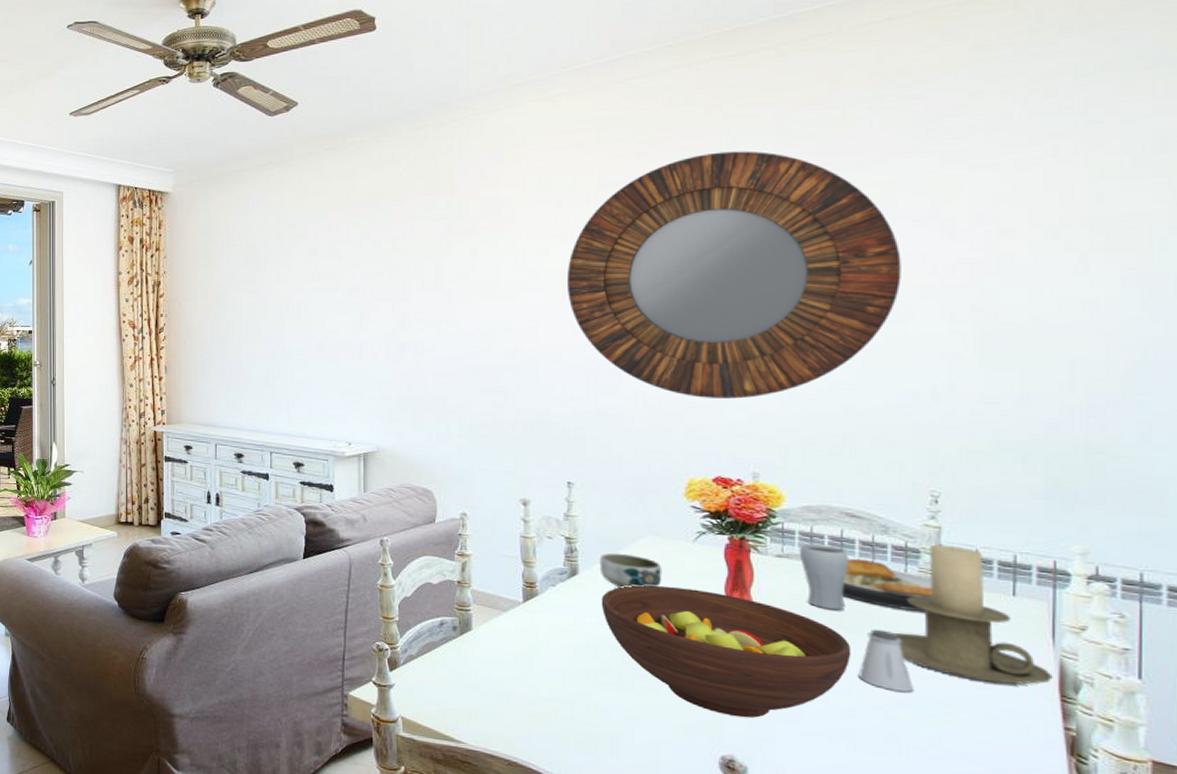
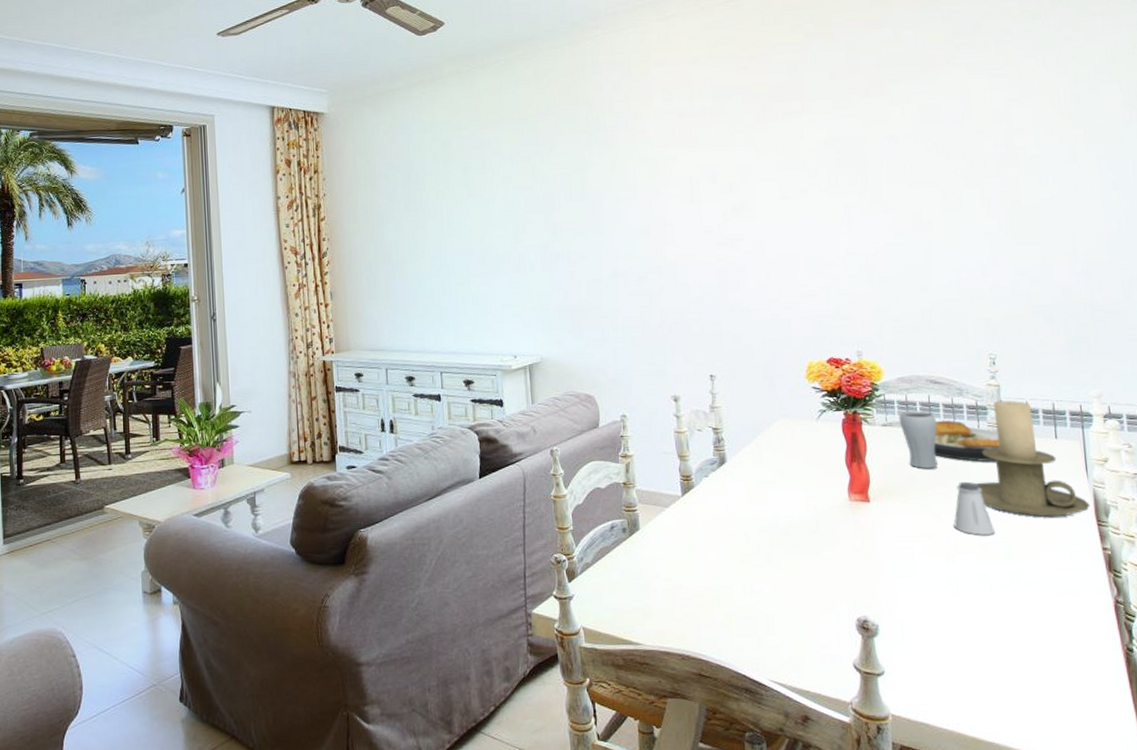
home mirror: present [568,151,901,399] -> none [693,64,950,287]
bowl: present [599,553,662,588] -> none [742,438,795,471]
fruit bowl: present [601,585,852,718] -> none [747,464,947,579]

